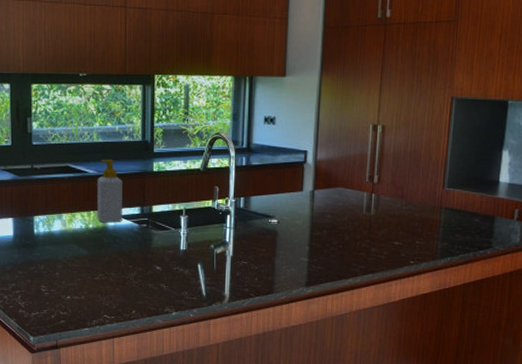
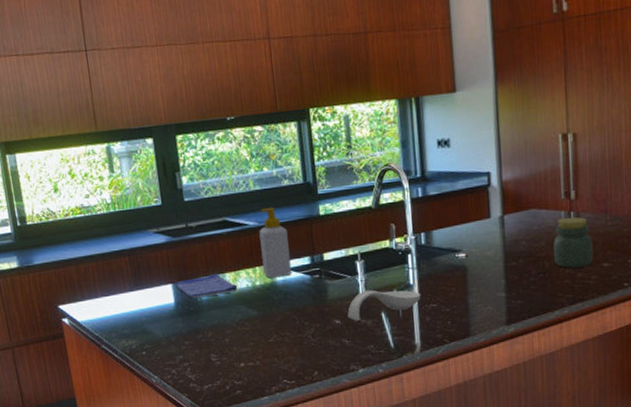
dish towel: none [15,213,72,233] -> present [175,273,238,299]
spoon rest: none [168,243,235,269] -> present [347,289,421,321]
jar: none [354,198,388,243] -> present [553,216,594,268]

